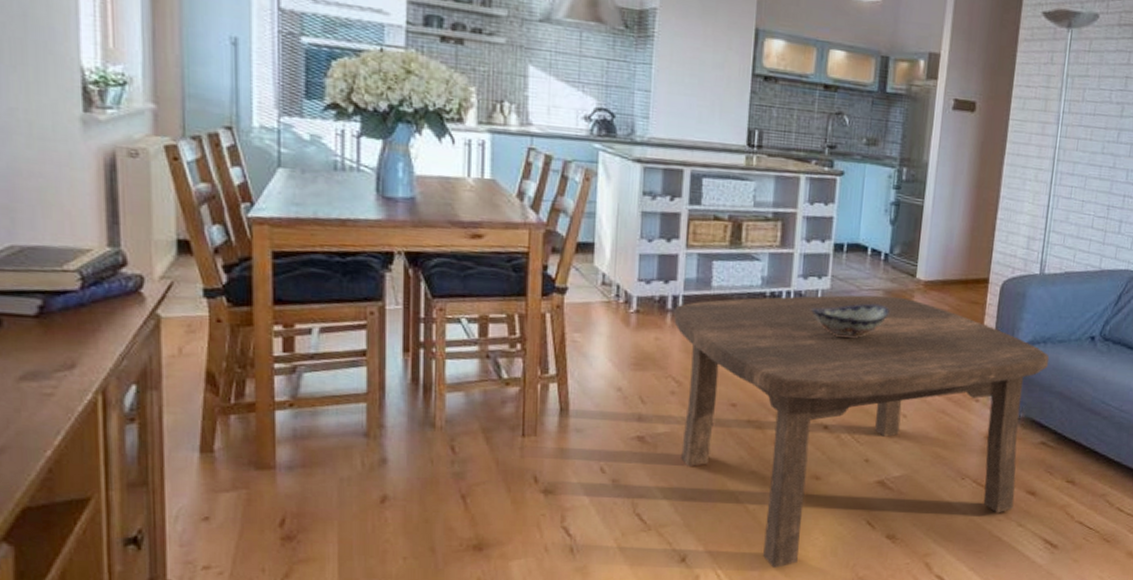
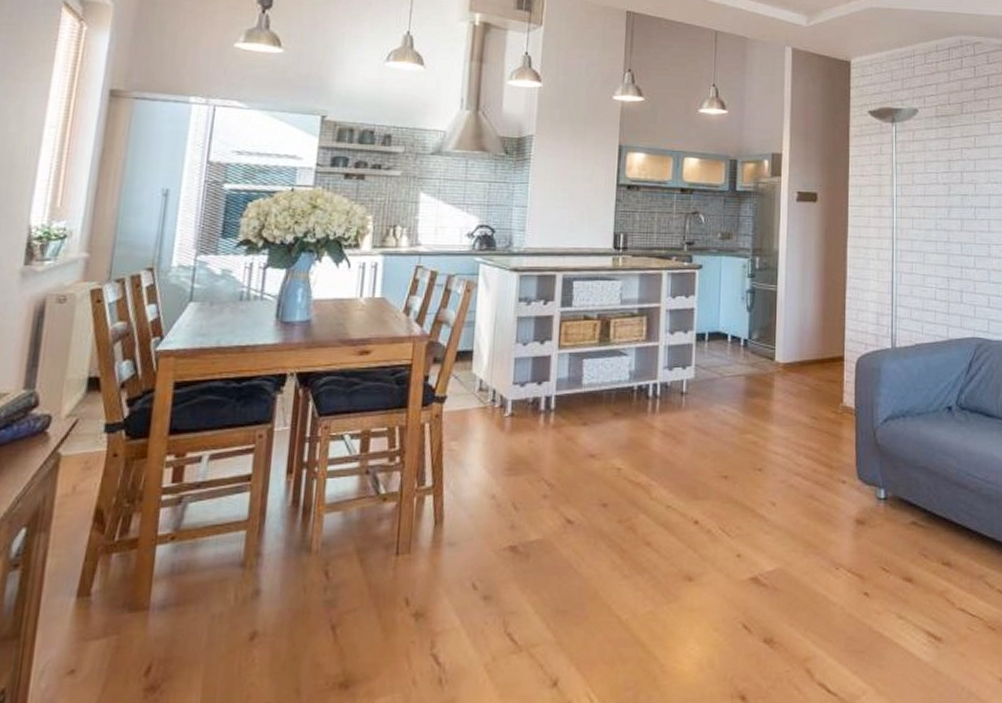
coffee table: present [674,295,1050,569] -> none [546,381,910,688]
decorative bowl: present [811,303,890,339] -> none [677,389,752,427]

